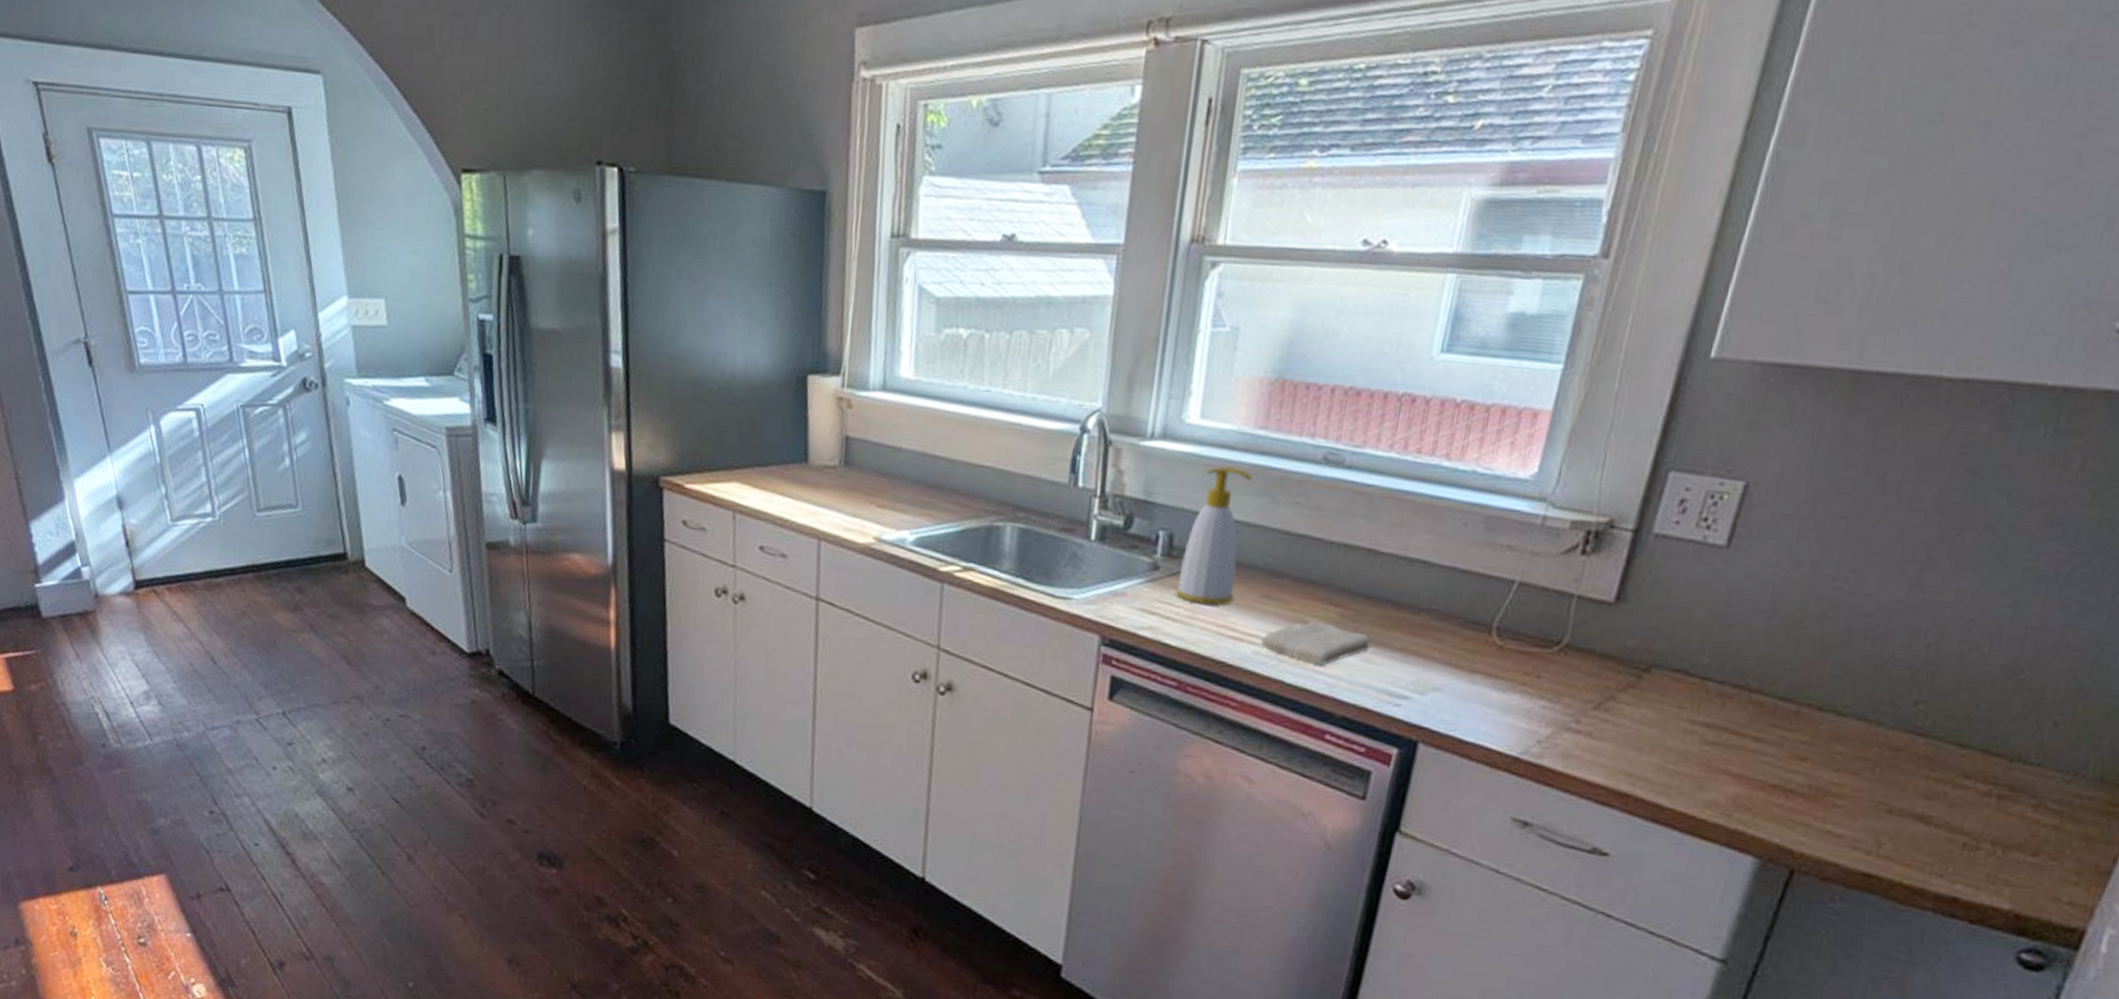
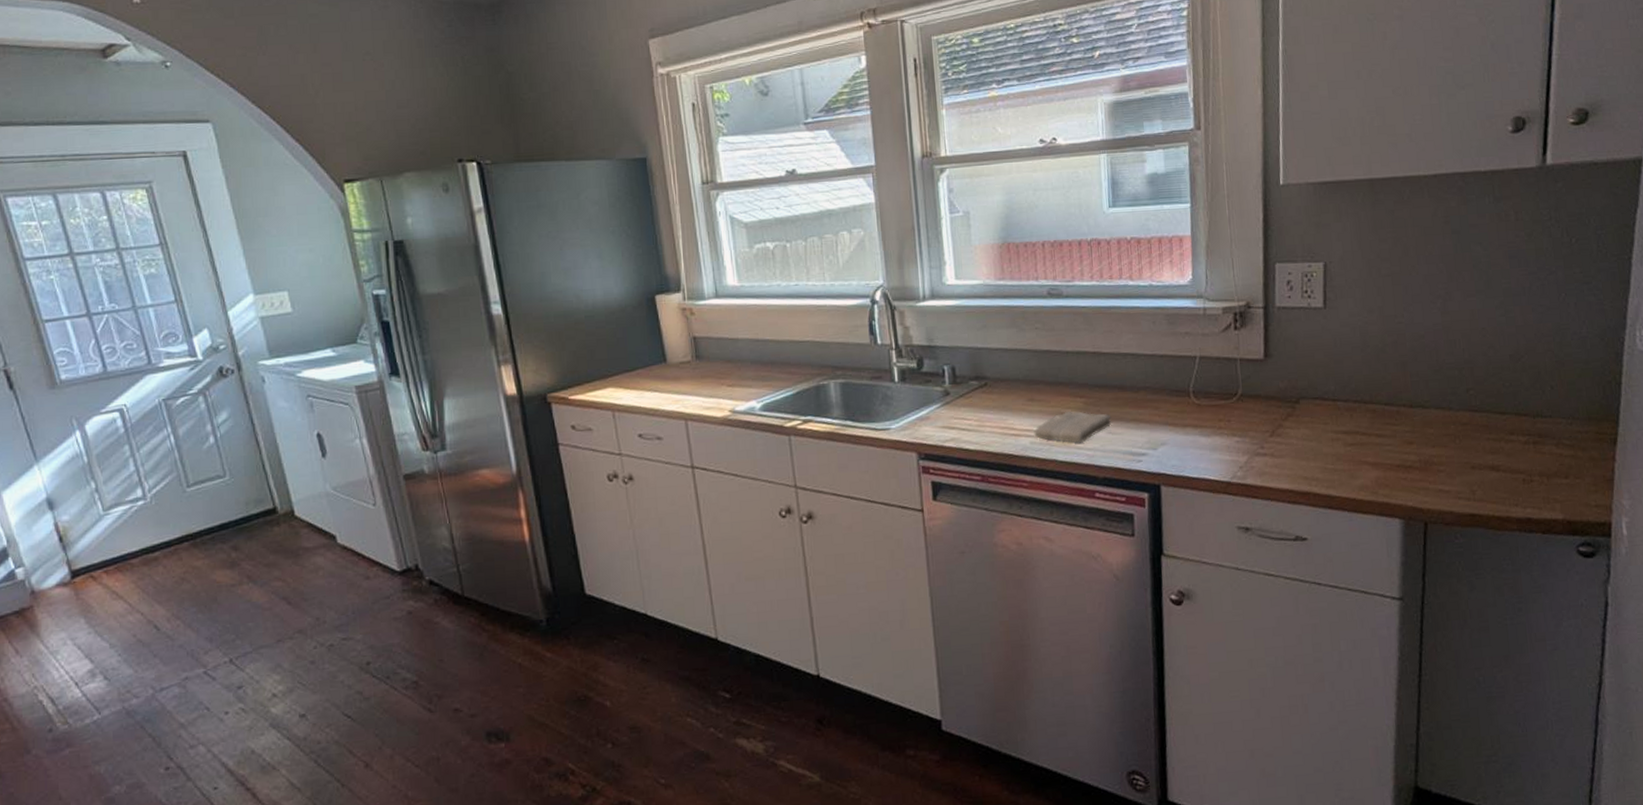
soap bottle: present [1176,466,1252,605] -> none [965,310,1008,415]

